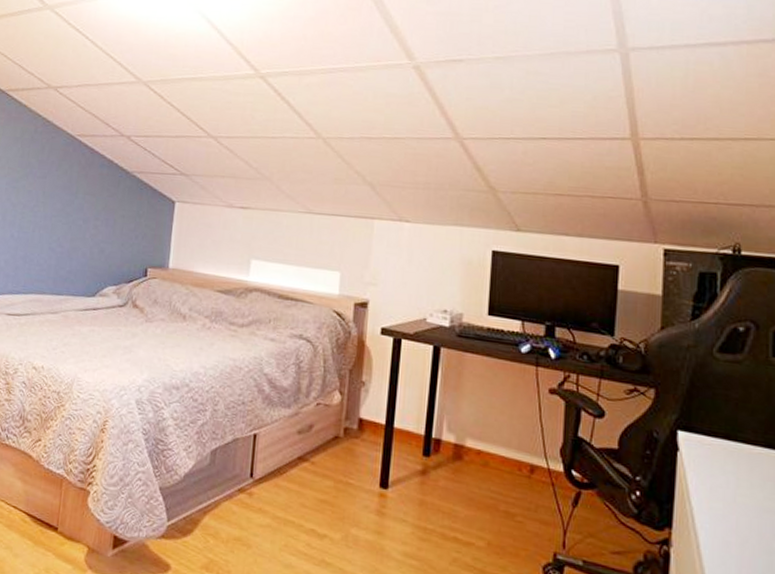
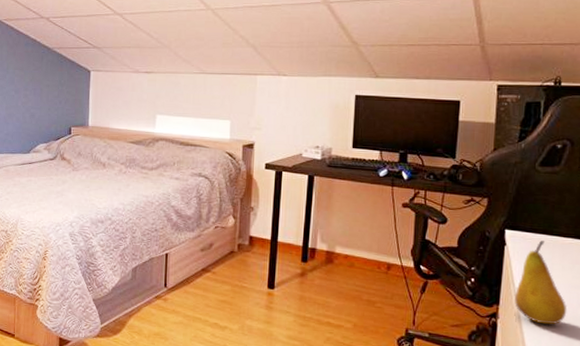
fruit: none [690,447,759,560] -> present [514,241,568,325]

